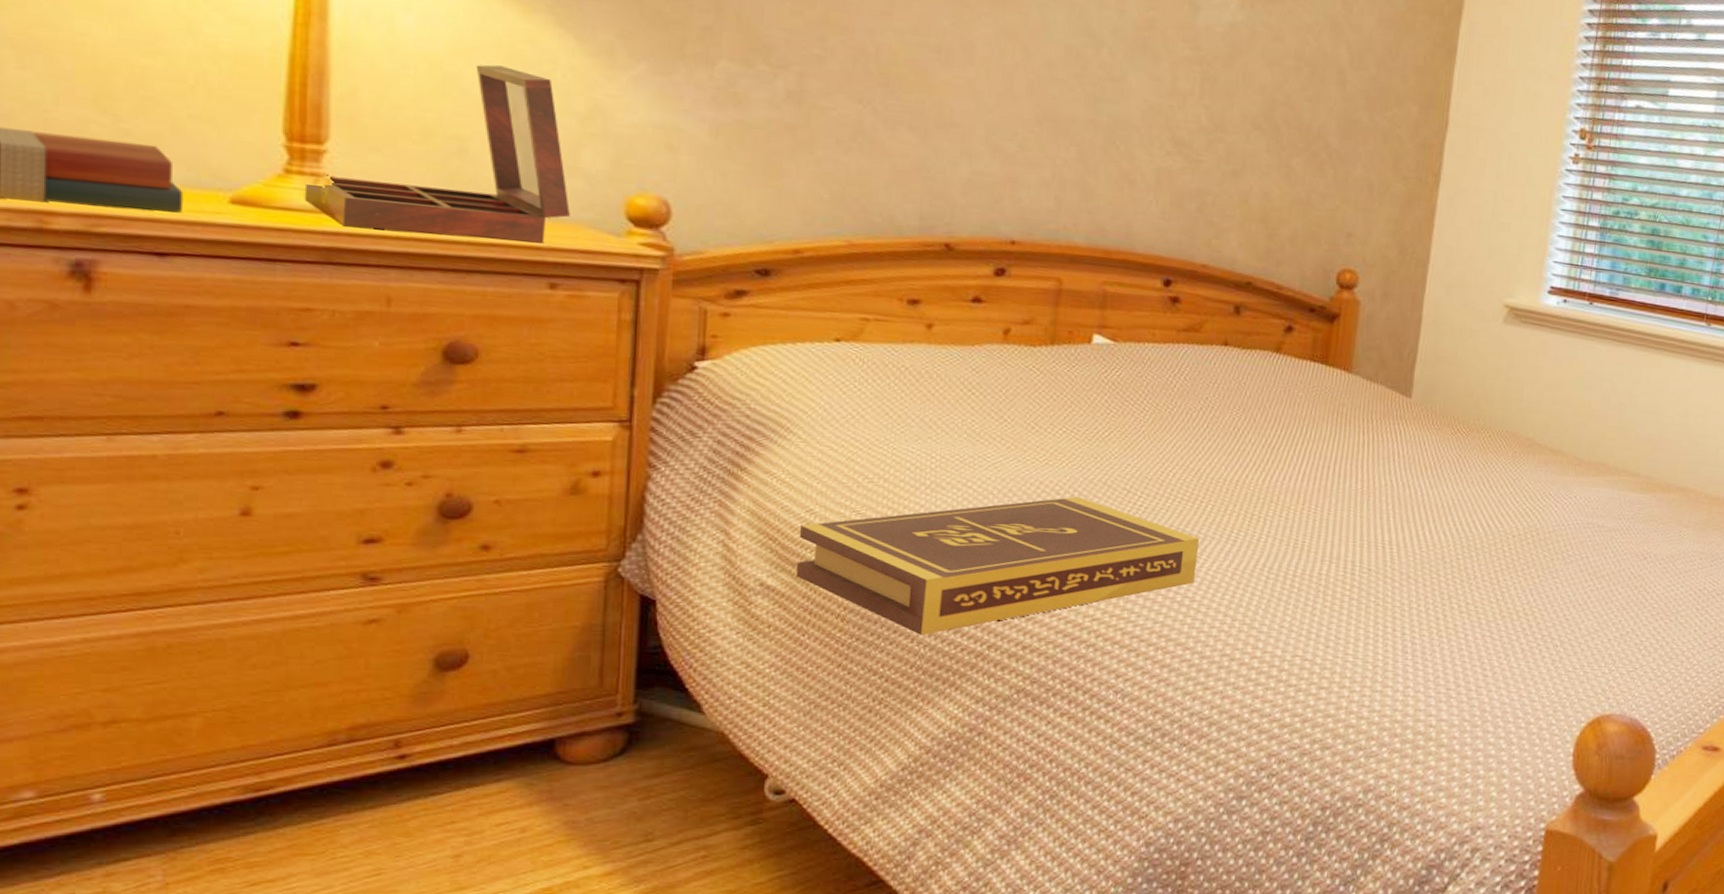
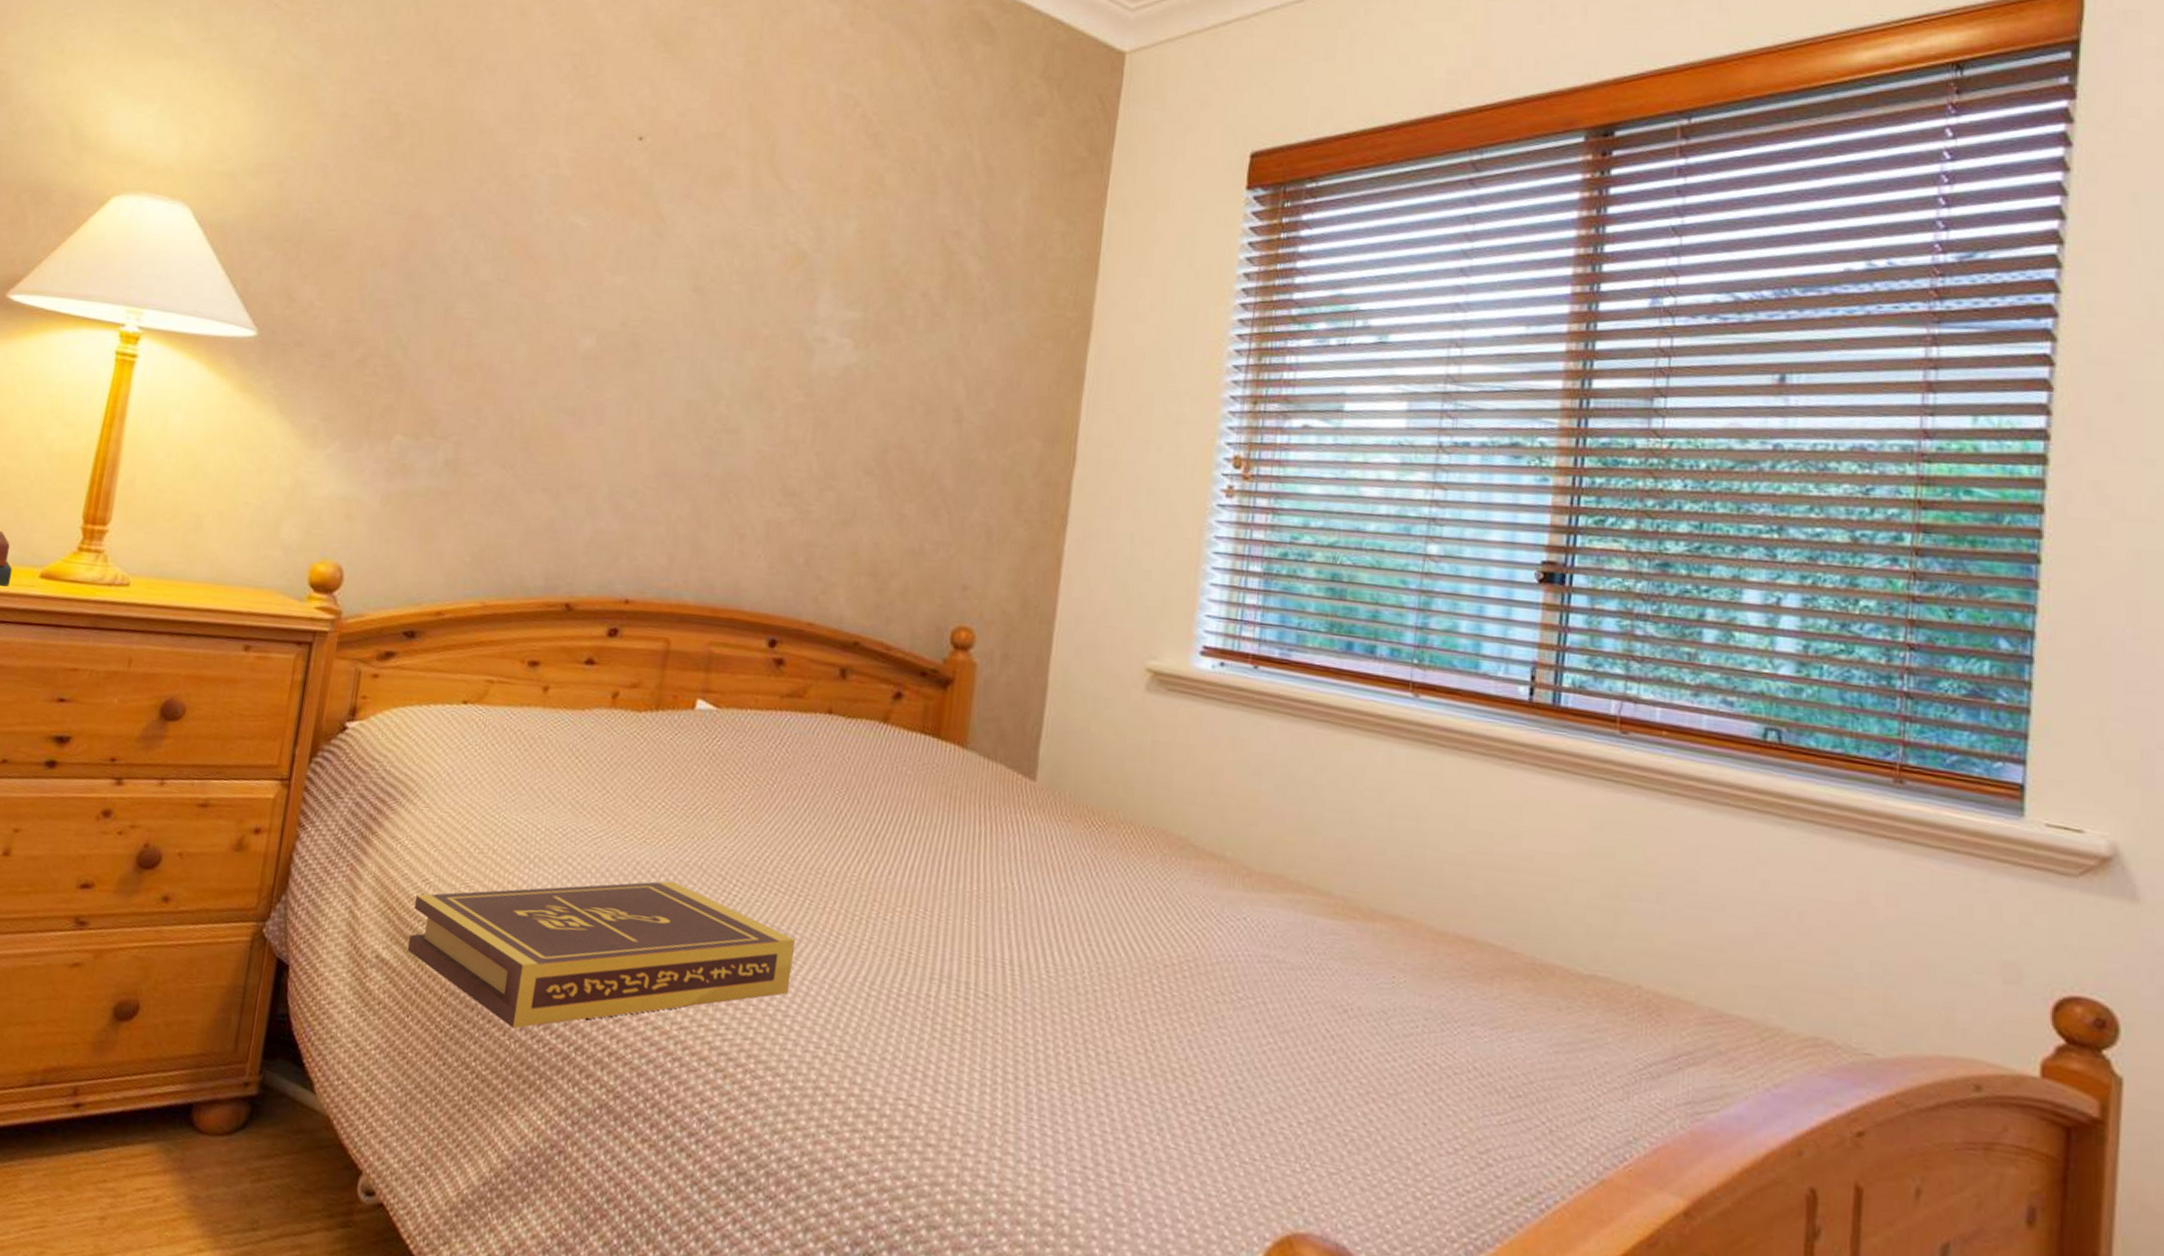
jewelry box: present [304,64,570,244] -> none [87,450,269,609]

